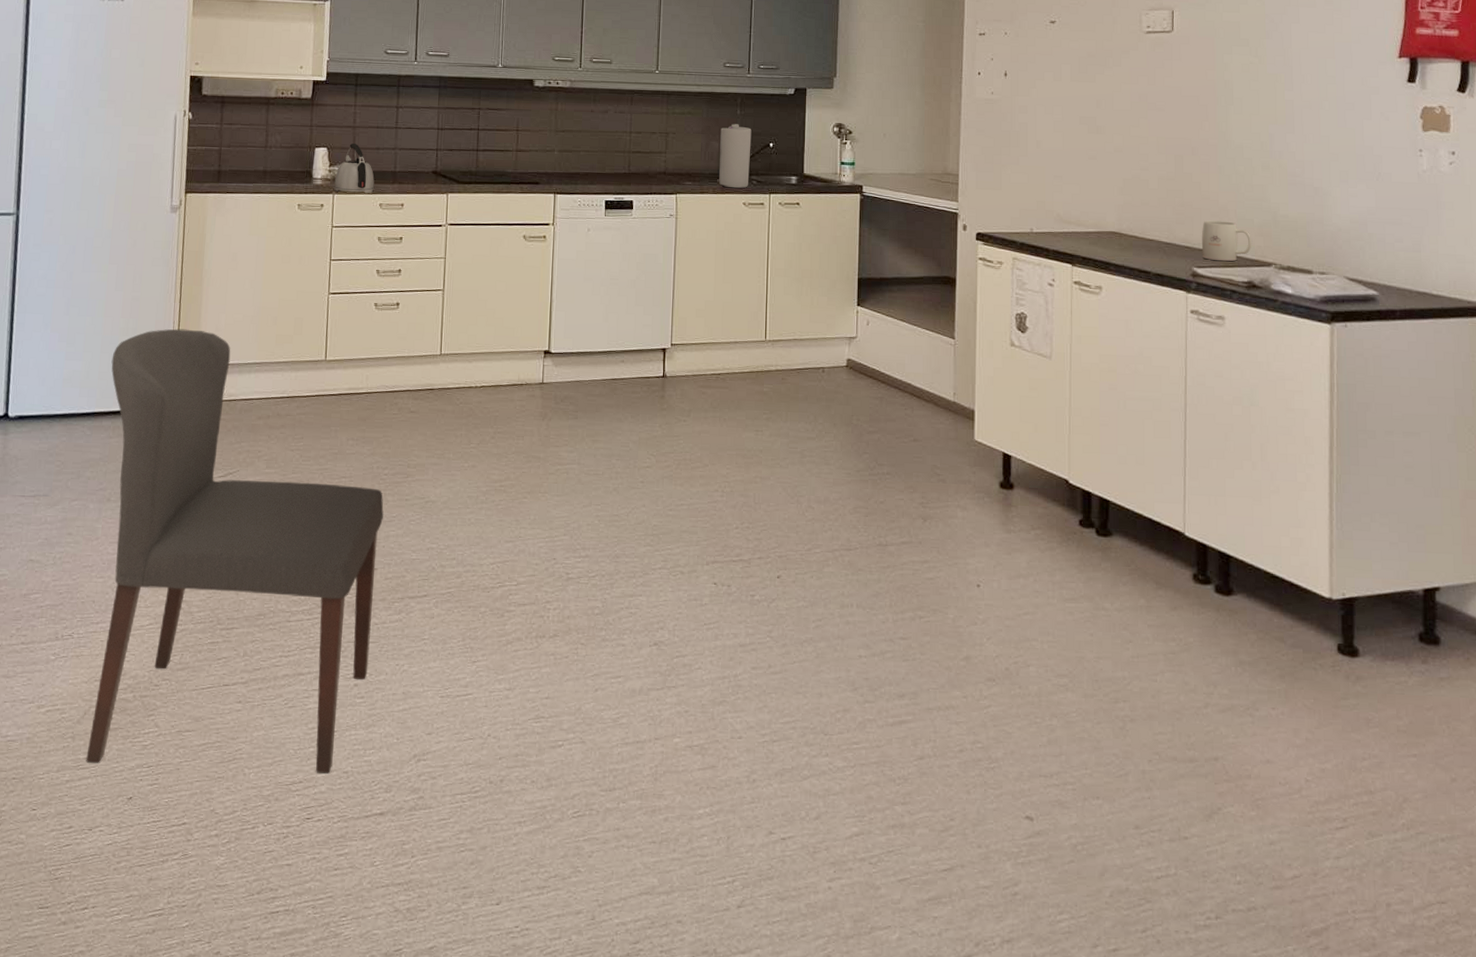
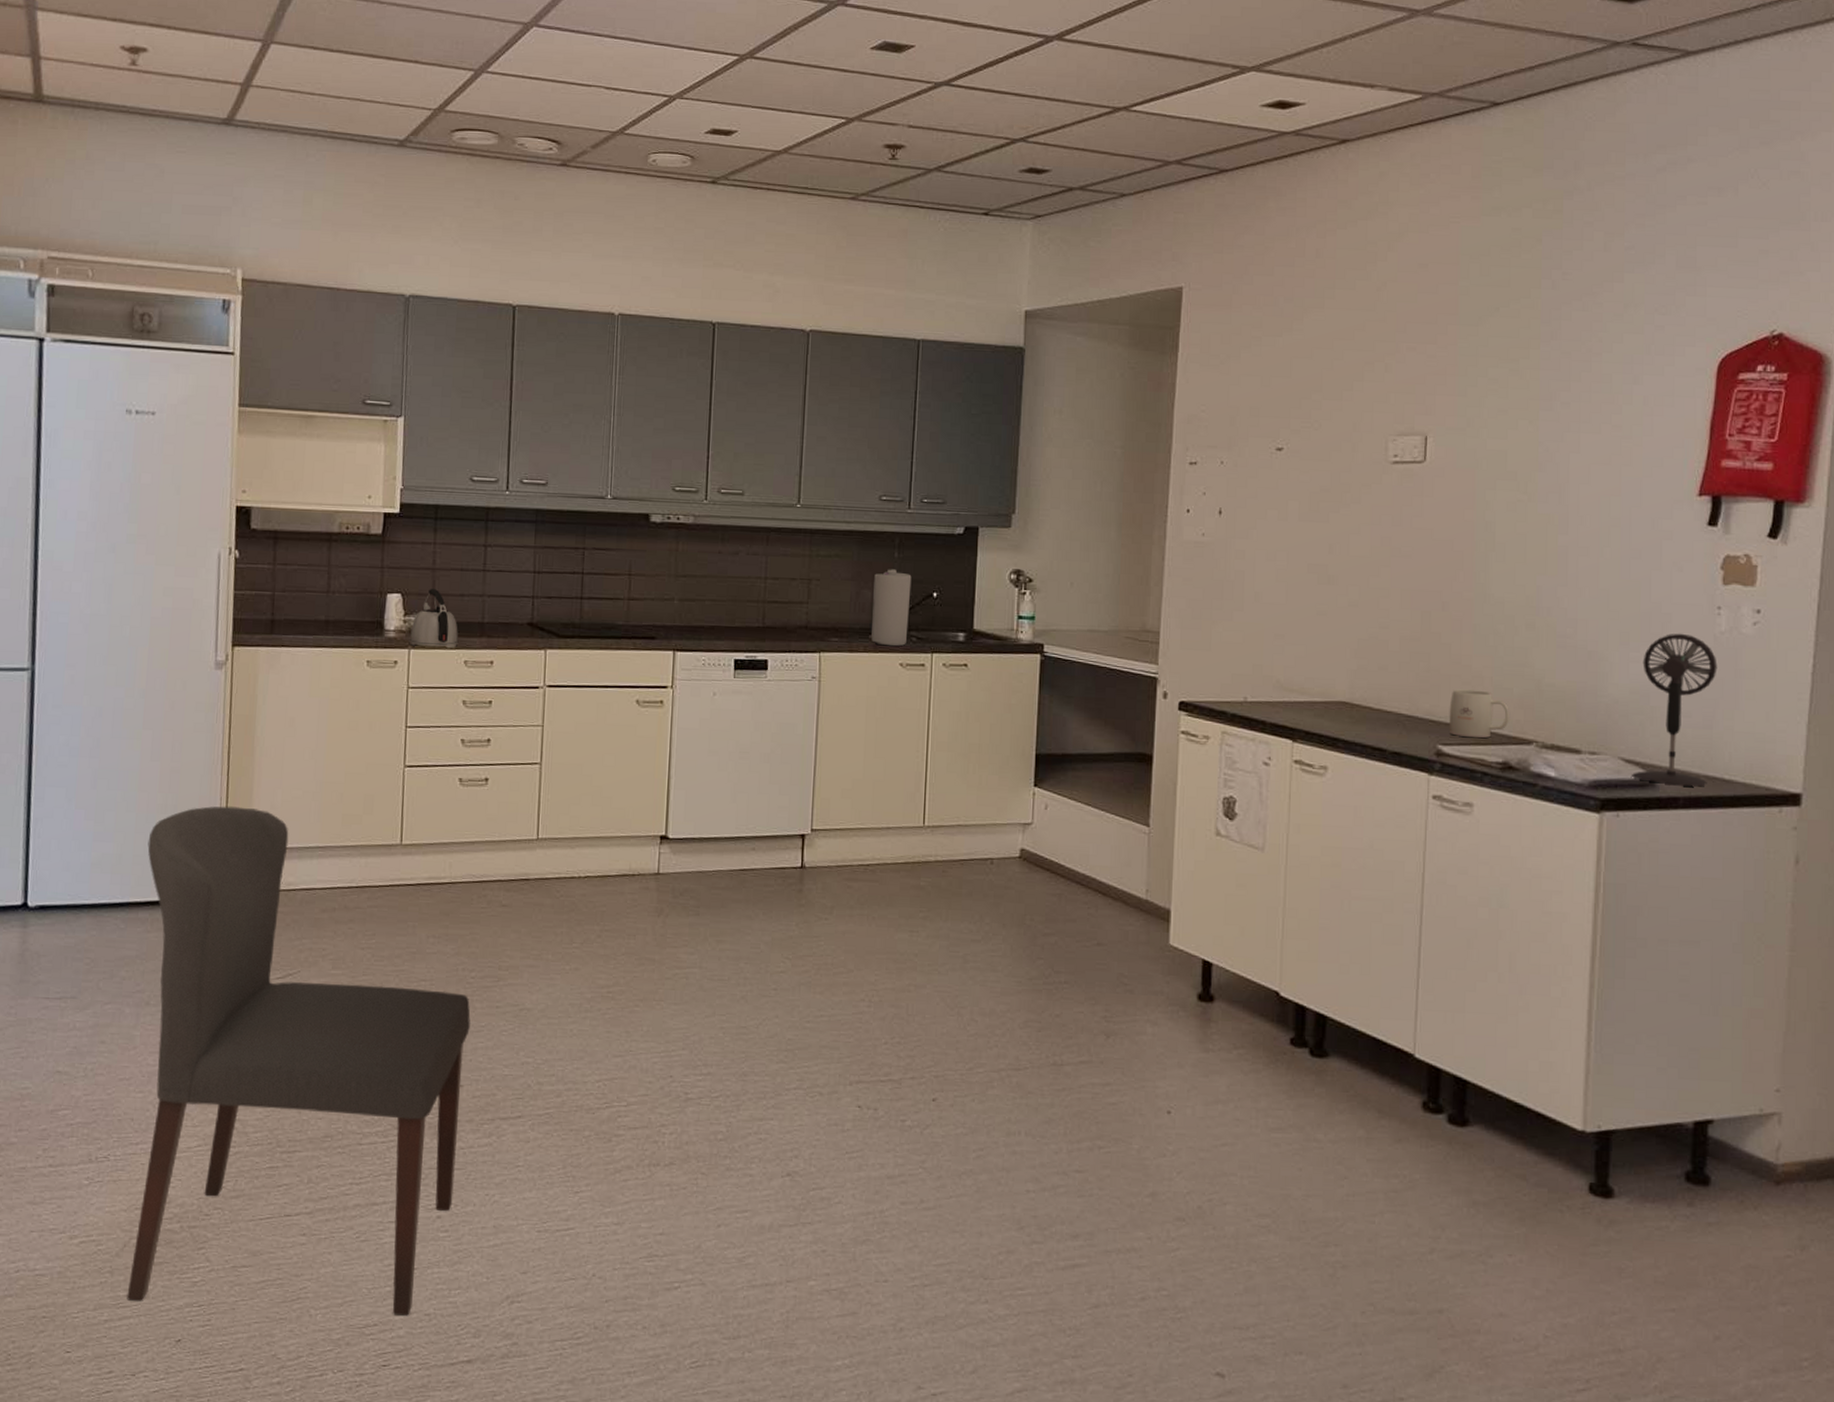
standing fan: none [1356,172,1422,301] -> present [1632,633,1717,787]

